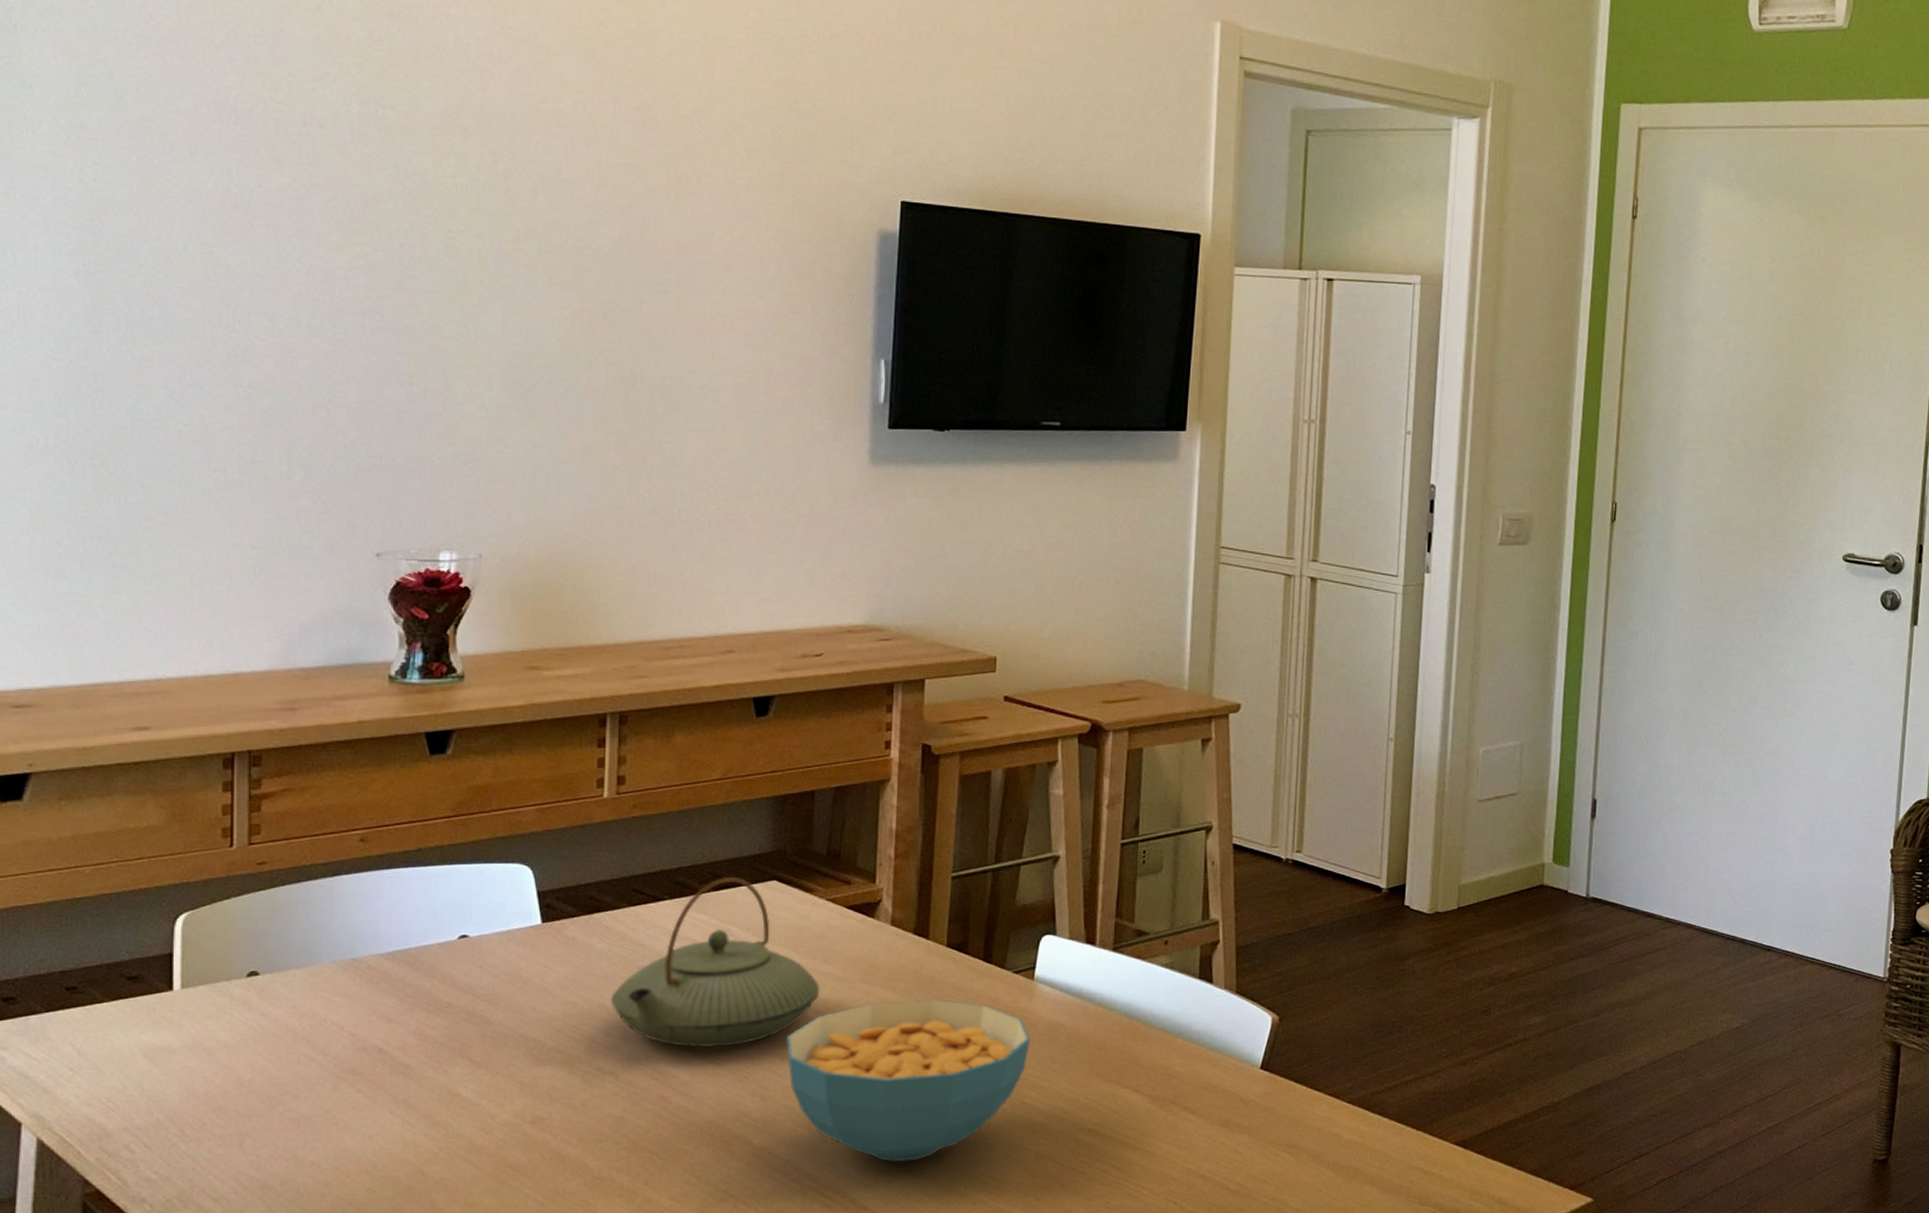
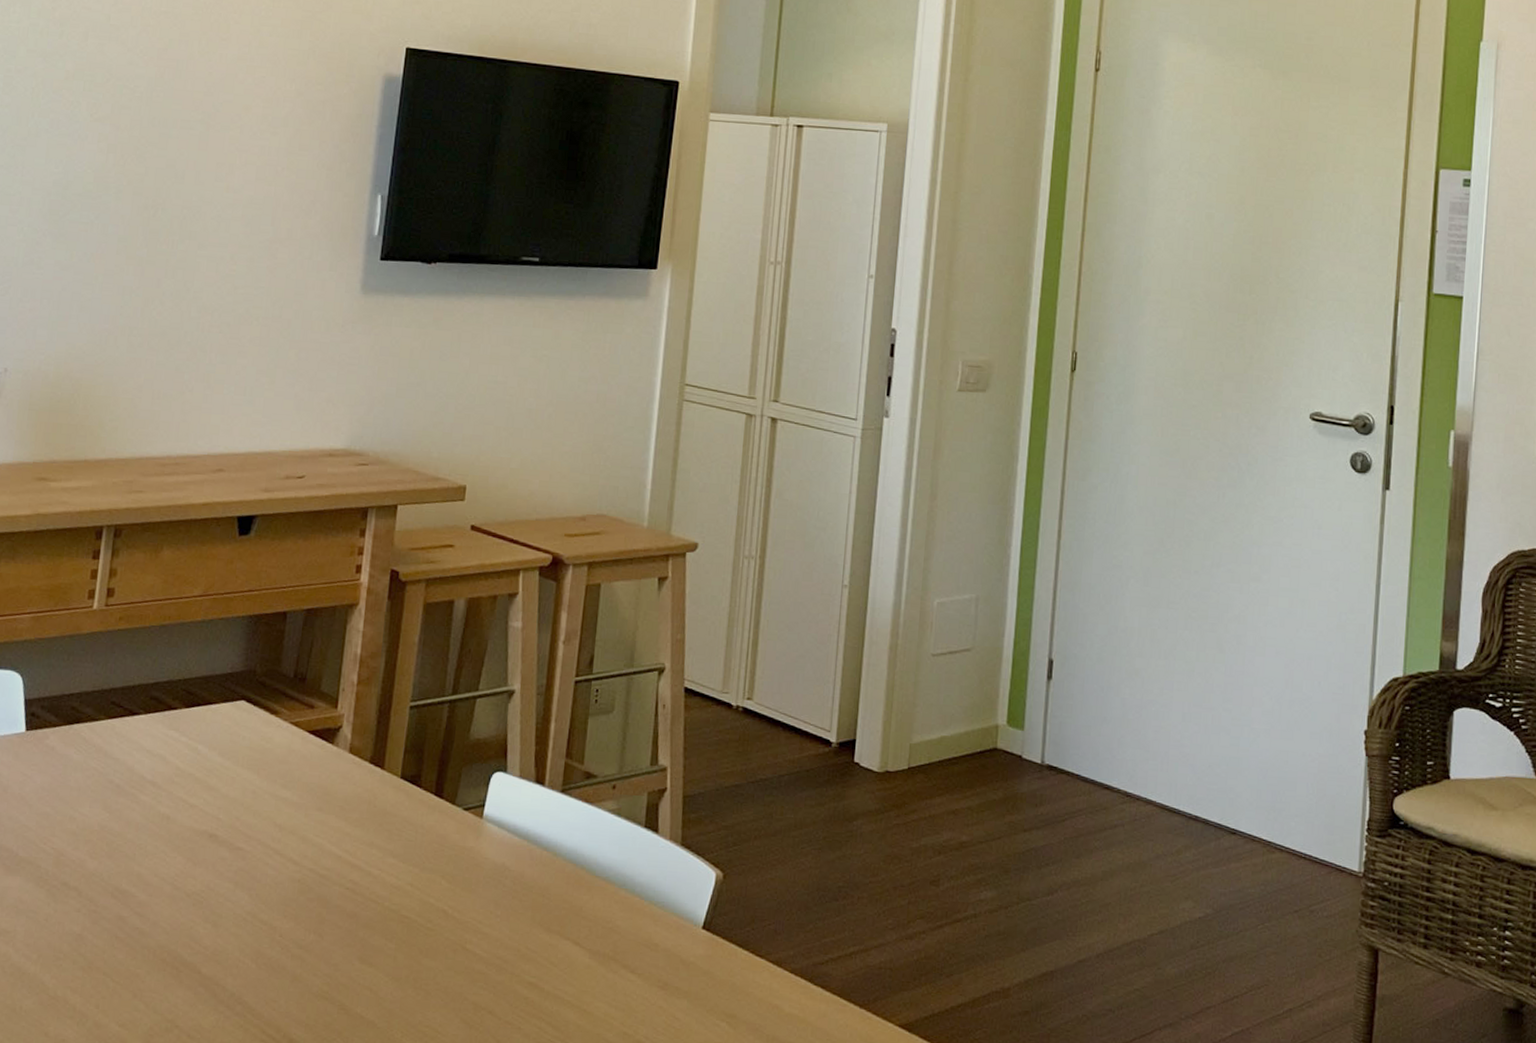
teapot: present [610,876,820,1048] -> none [81,693,278,869]
cereal bowl: present [786,999,1031,1163] -> none [240,831,476,1004]

